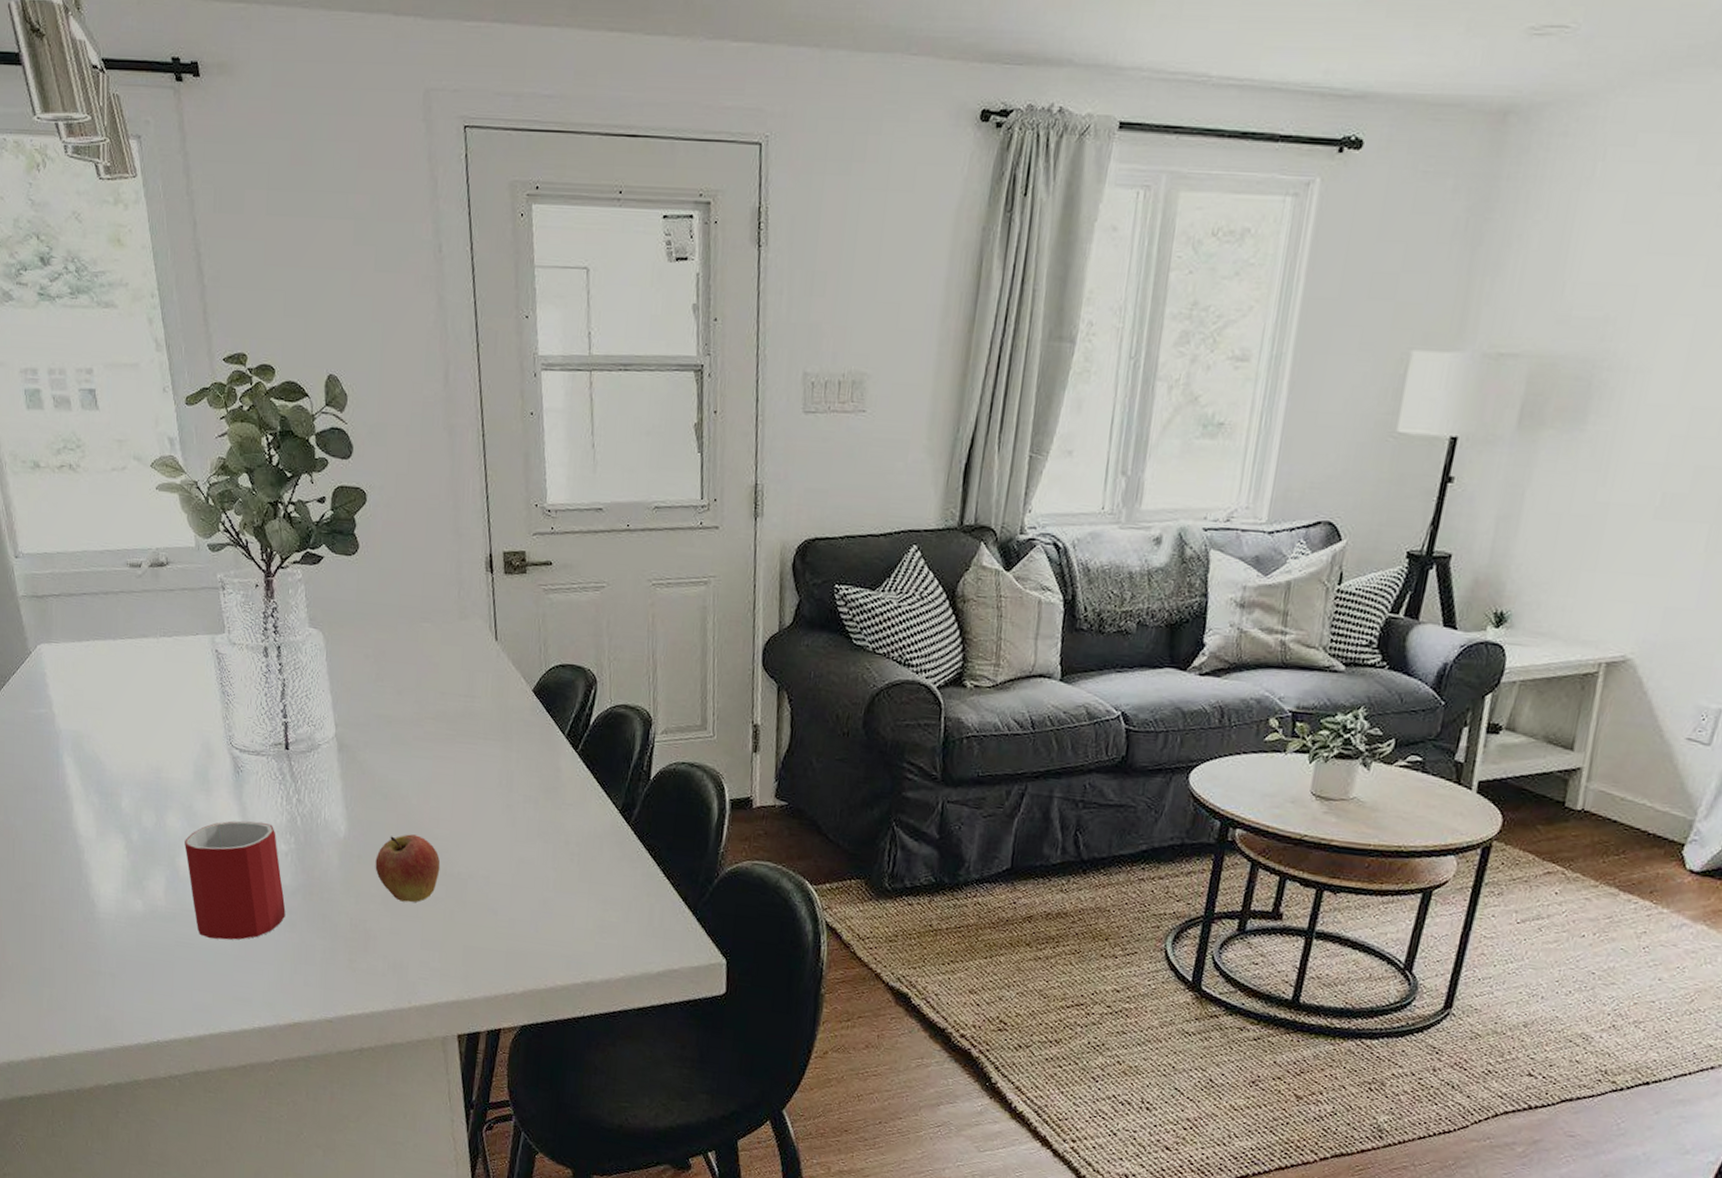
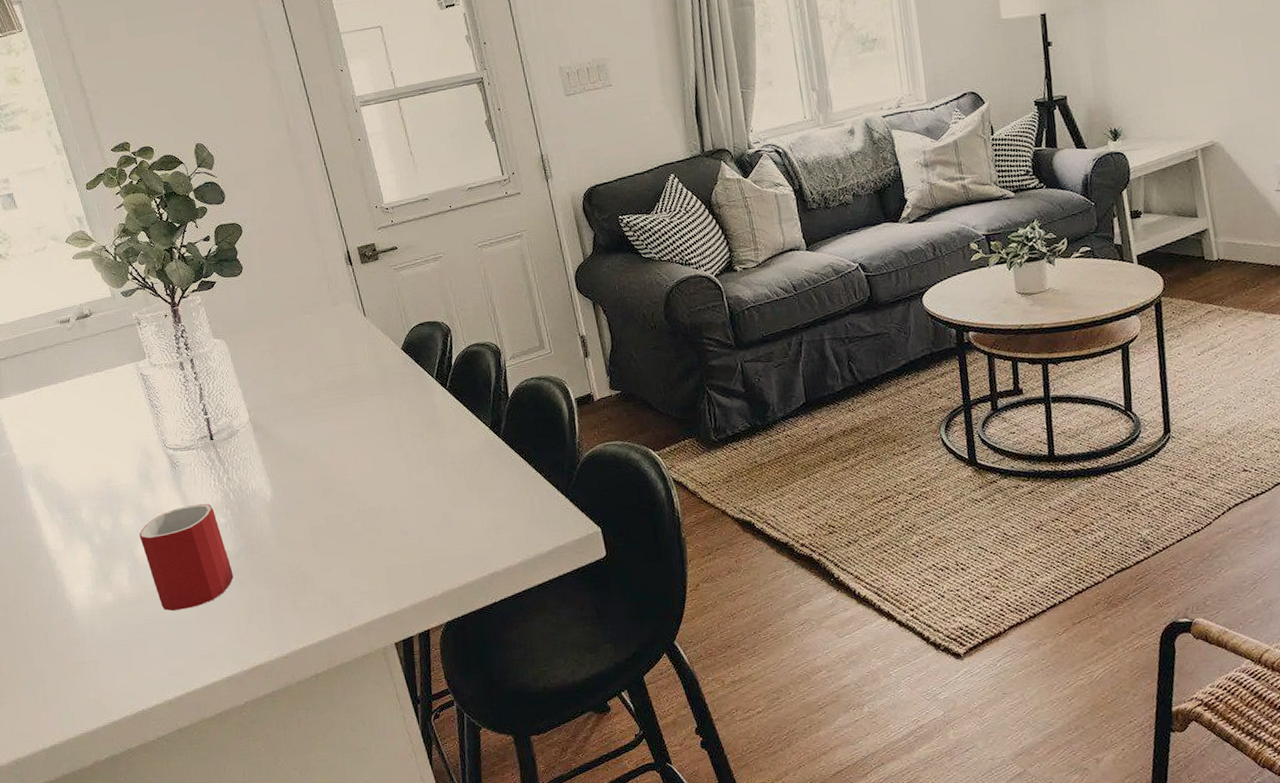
fruit: present [375,834,441,903] -> none [300,485,355,542]

